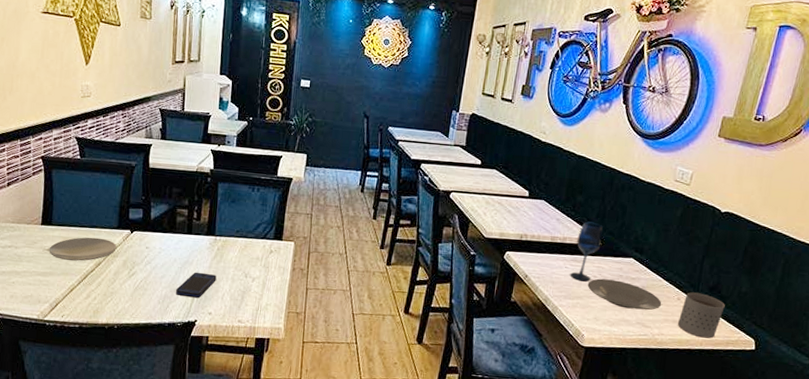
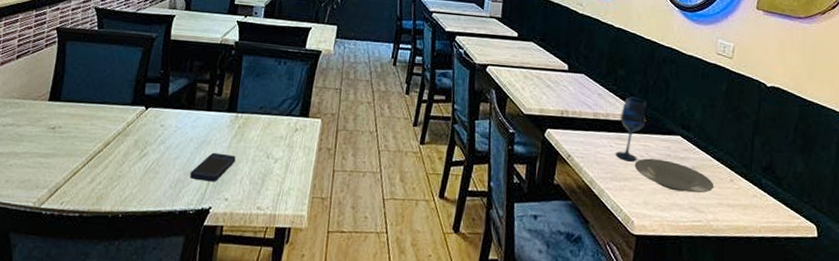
plate: present [49,237,117,261] -> none [54,114,129,141]
mug: present [677,292,725,339] -> none [732,173,781,225]

